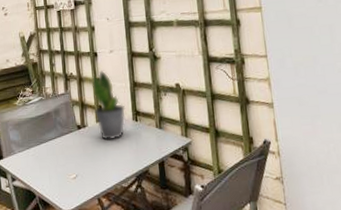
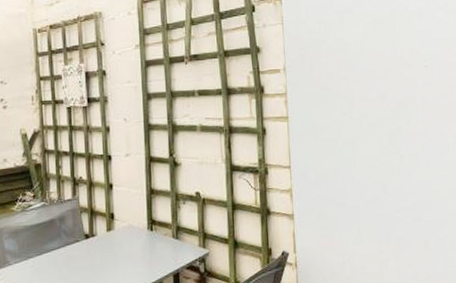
potted plant: present [92,70,126,141] -> none [103,175,141,251]

